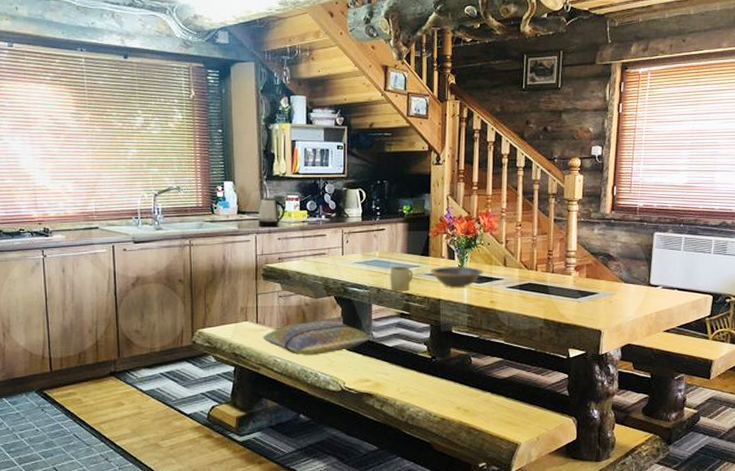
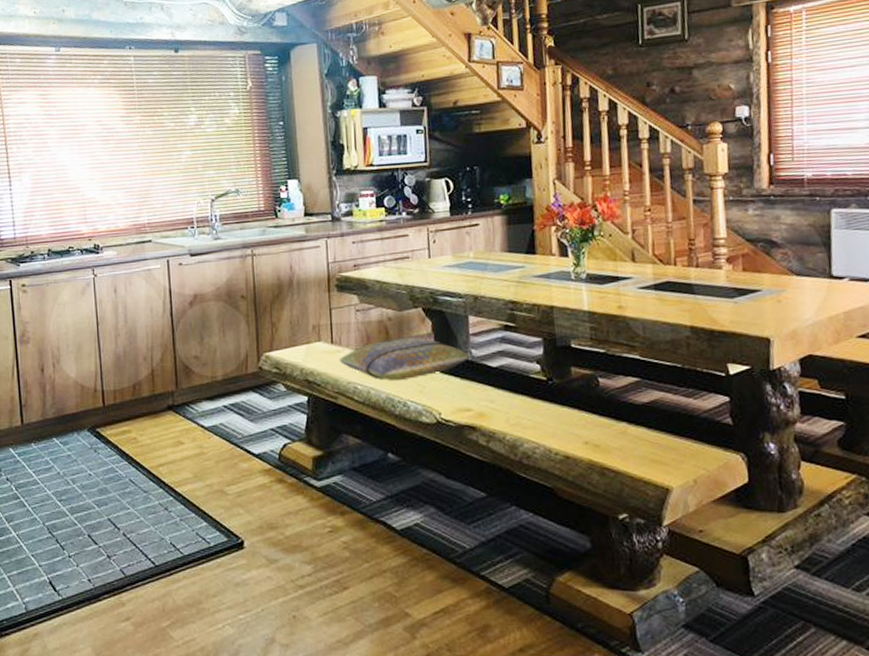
kettle: present [257,197,286,228] -> none [326,194,360,231]
mug: present [390,266,413,291] -> none [488,267,518,298]
bowl: present [430,266,483,288] -> none [538,264,606,291]

